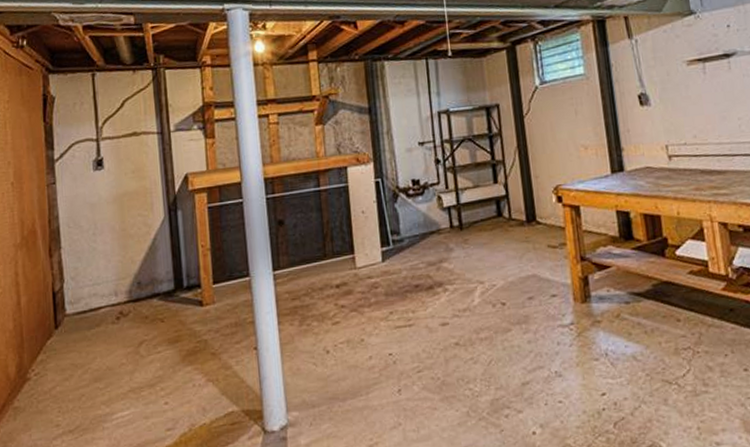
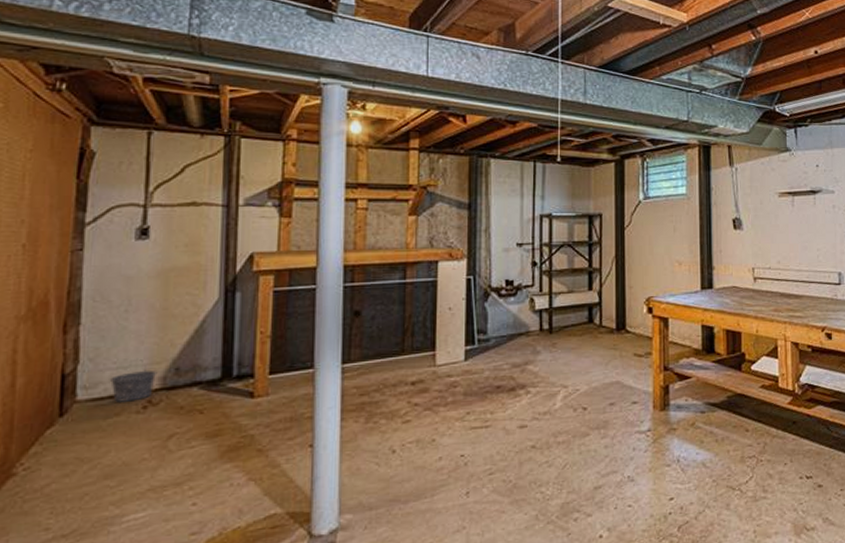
bucket: none [89,275,124,315] -> present [110,358,158,402]

